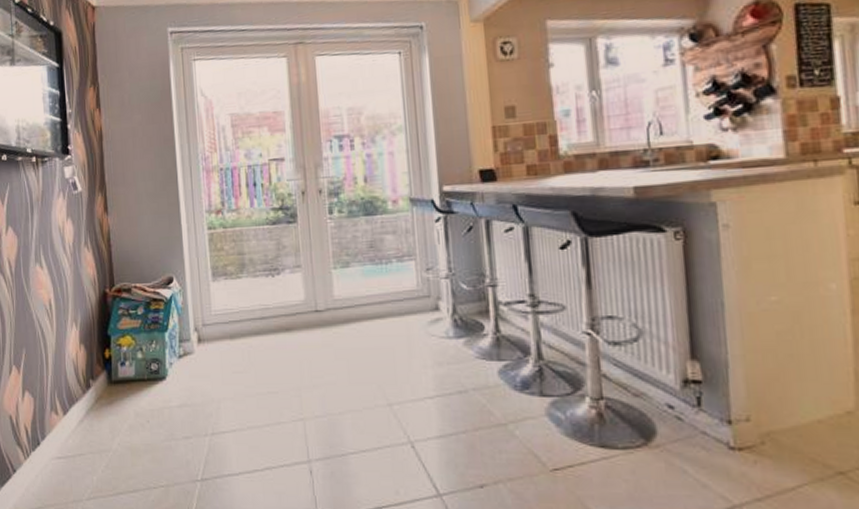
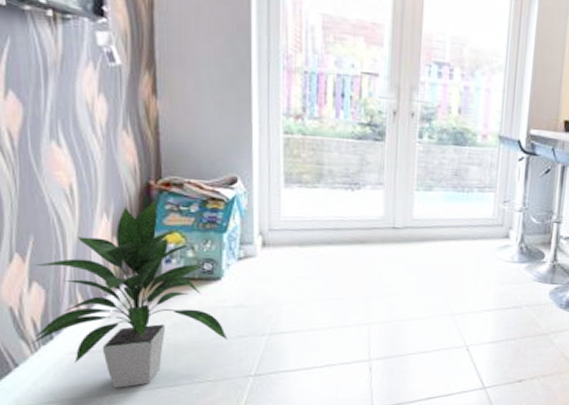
indoor plant: none [25,307,176,494] -> present [31,201,228,388]

